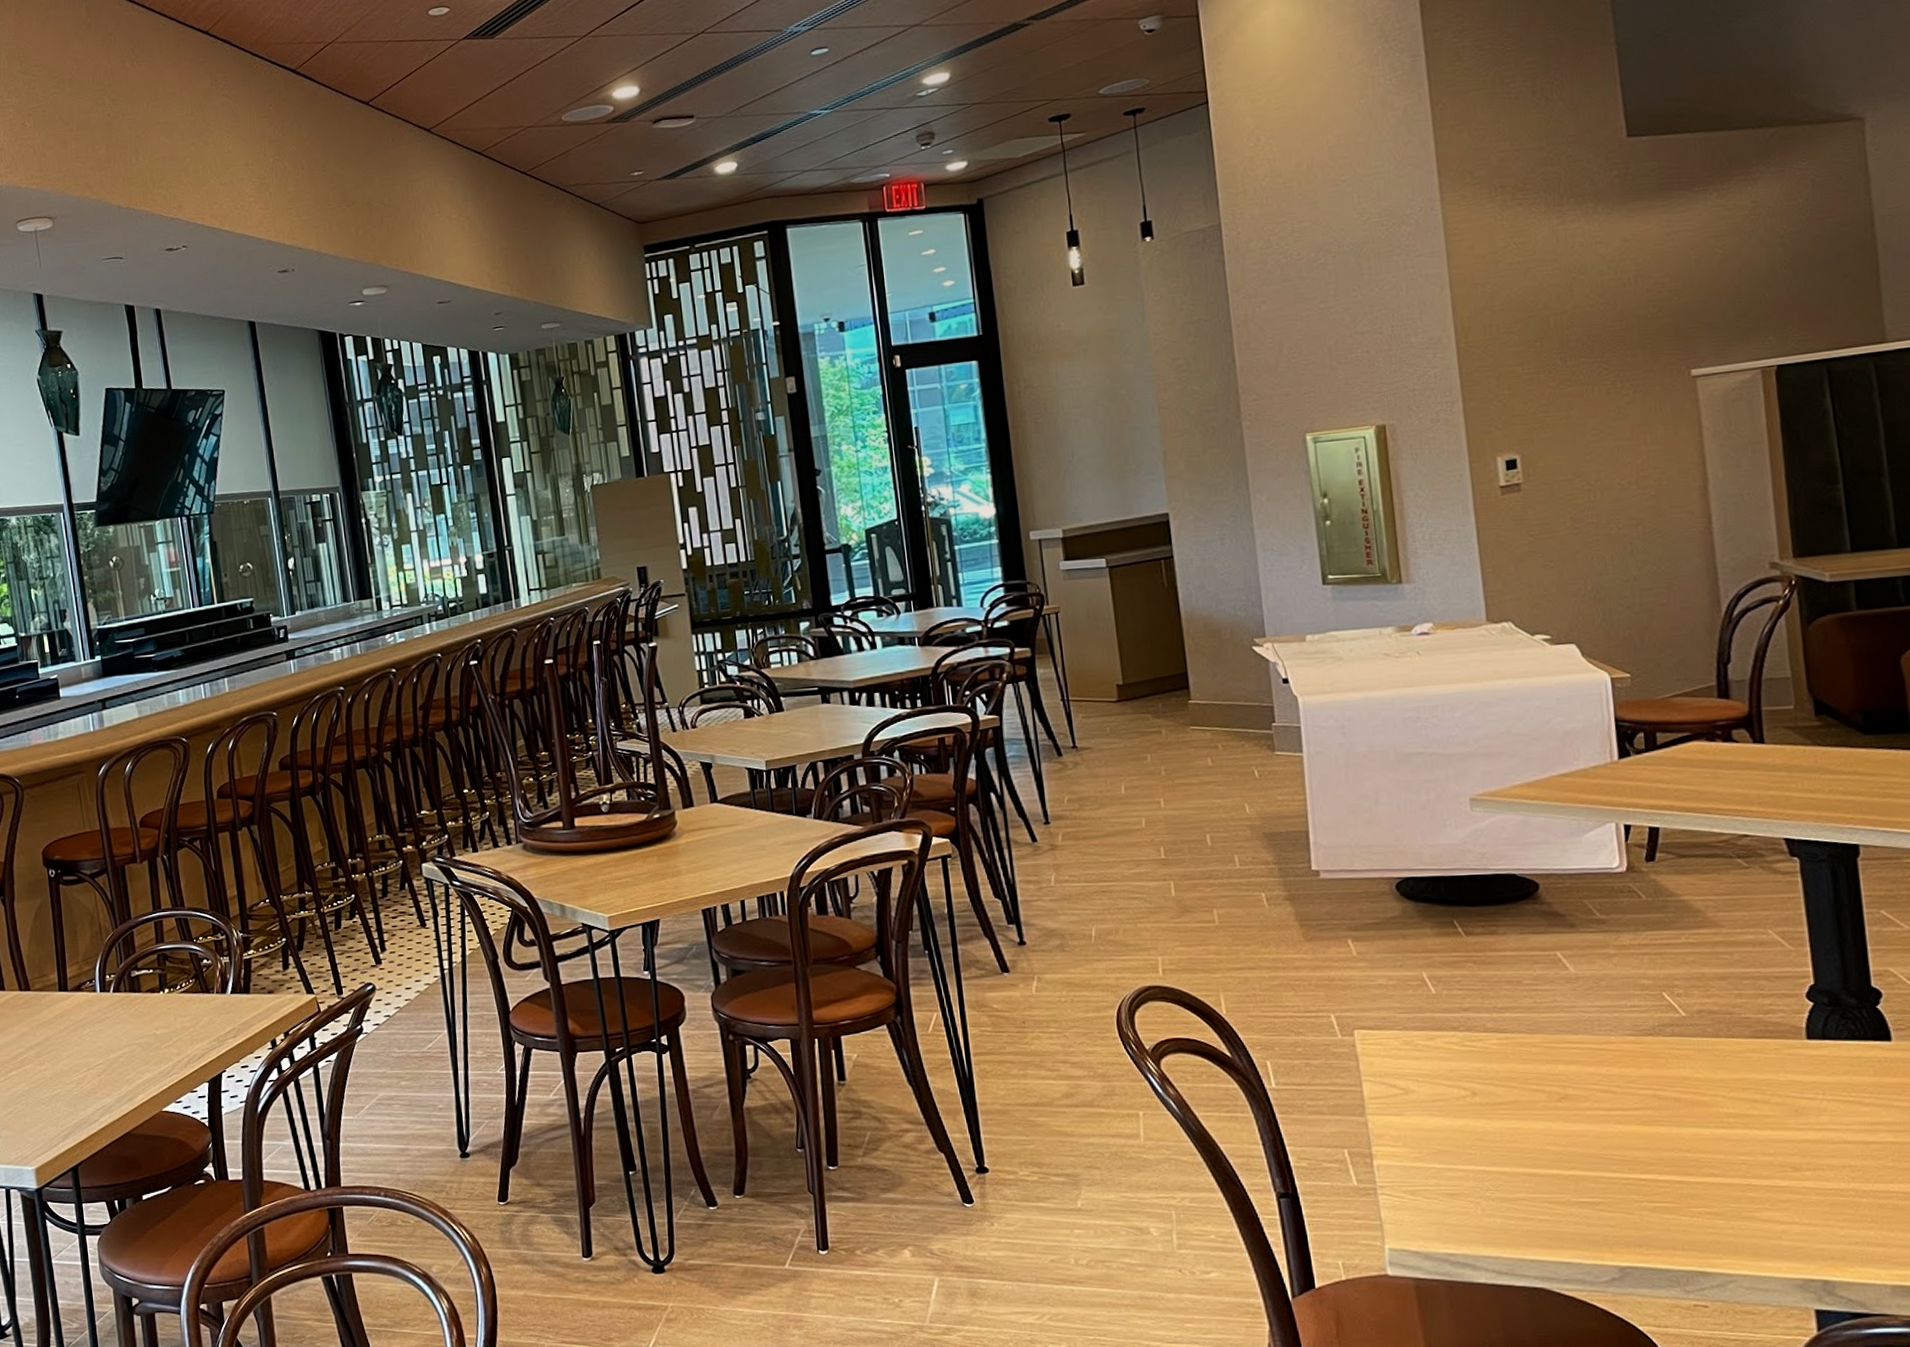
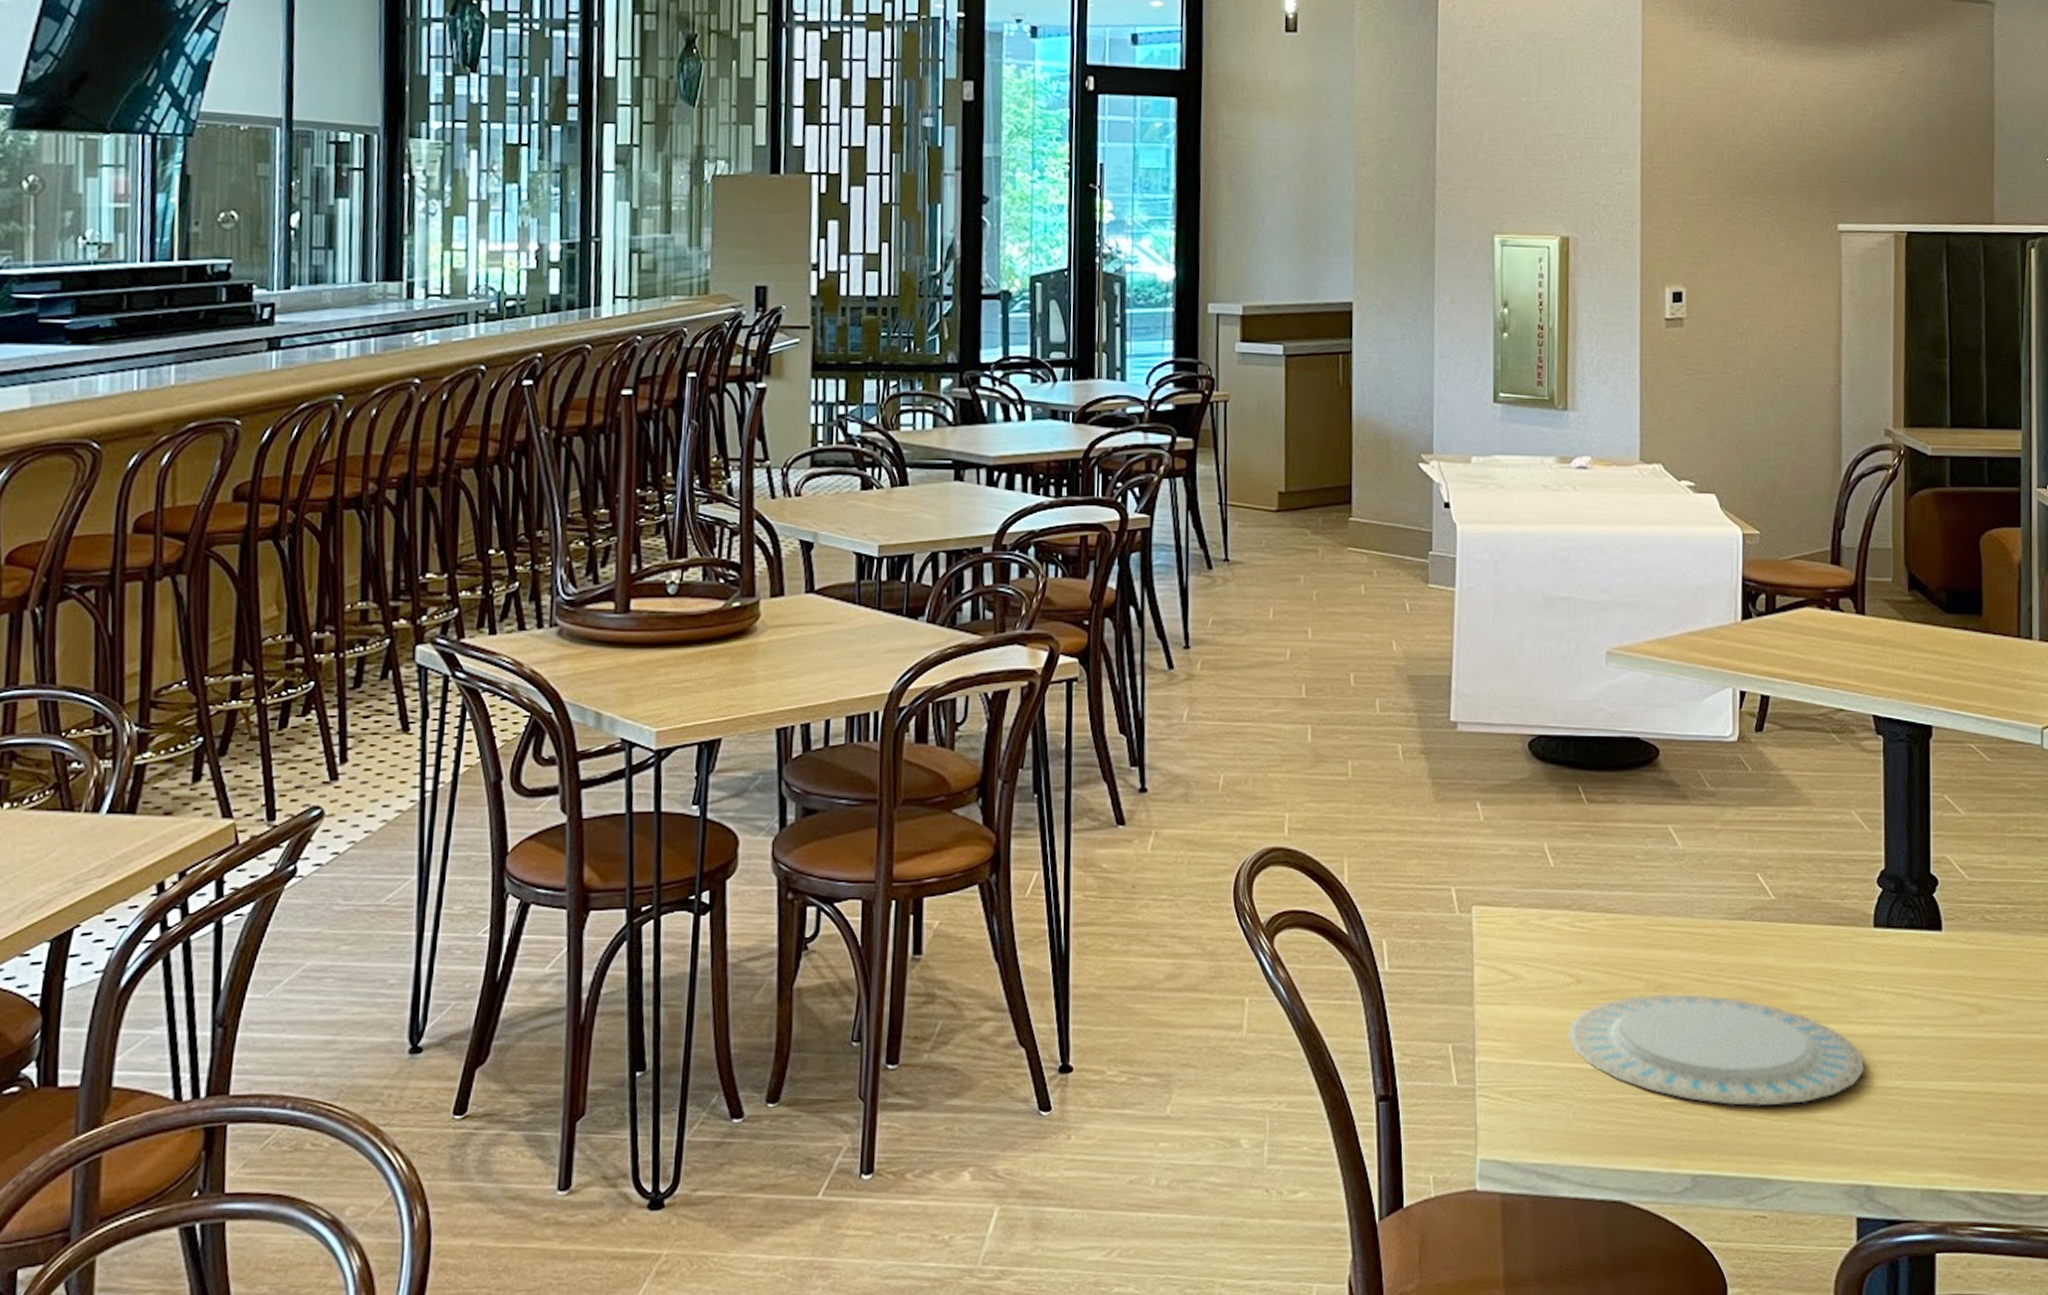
plate: none [1468,1103,1810,1206] -> present [1568,993,1864,1107]

